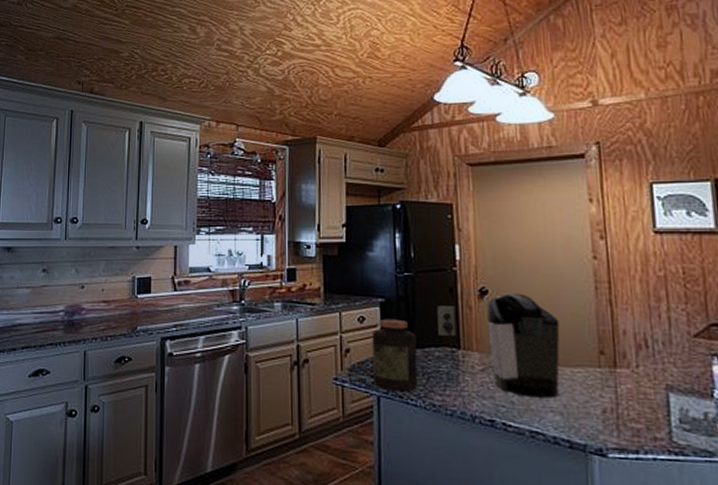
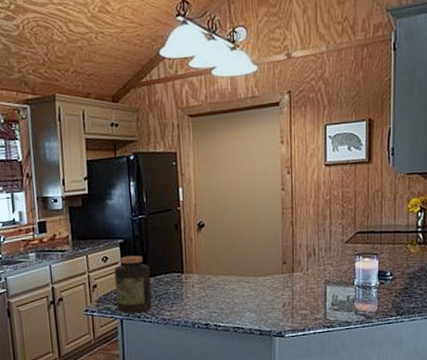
coffee maker: present [437,293,560,398] -> none [165,223,256,303]

